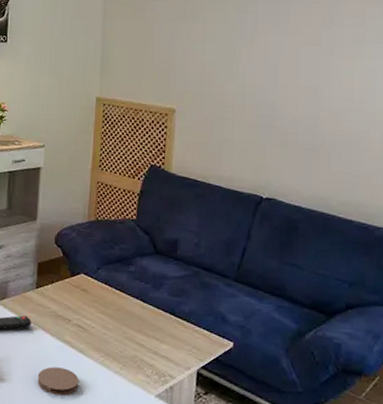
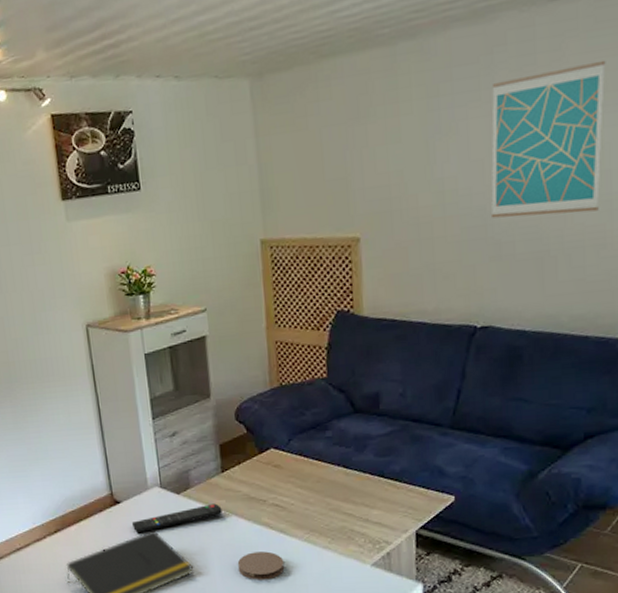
wall art: none [280,9,374,120] -> present [490,60,606,218]

